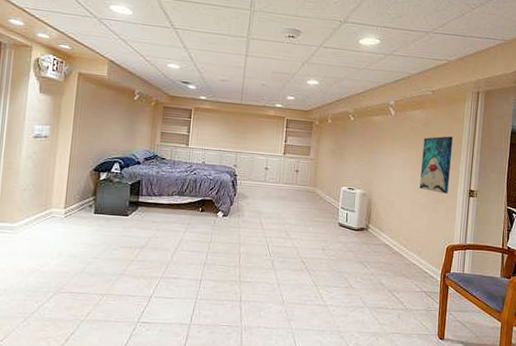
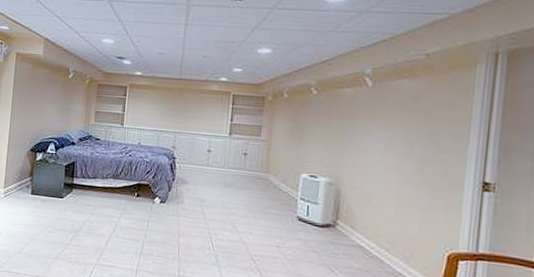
wall art: present [420,136,453,194] -> none [408,111,457,186]

